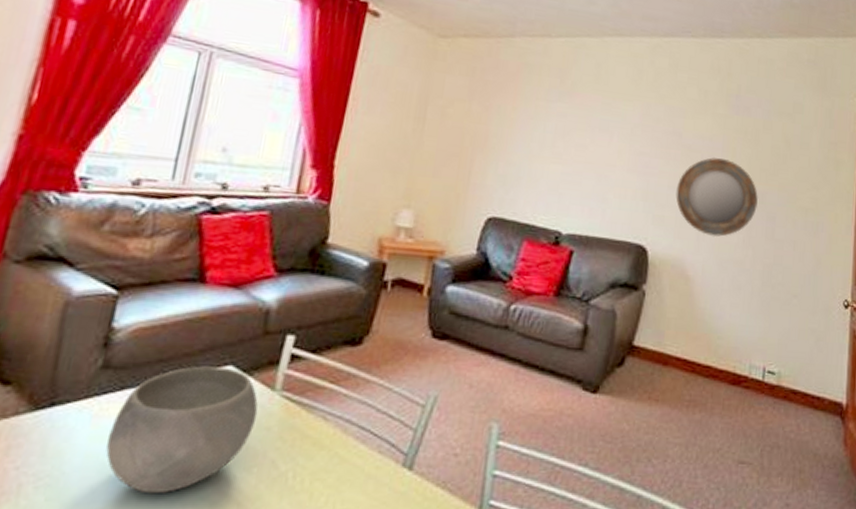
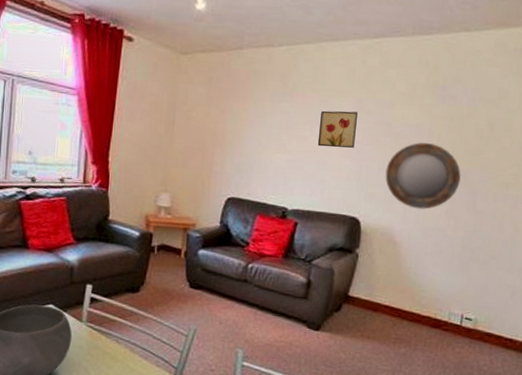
wall art: none [598,115,645,161] -> present [317,110,358,148]

